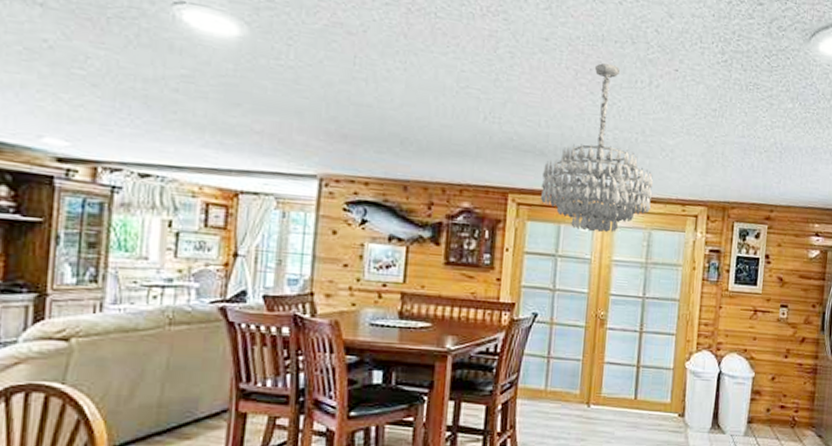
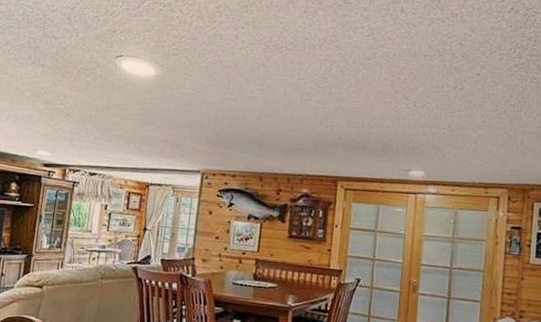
chandelier: present [541,63,654,233] -> none [364,73,459,212]

